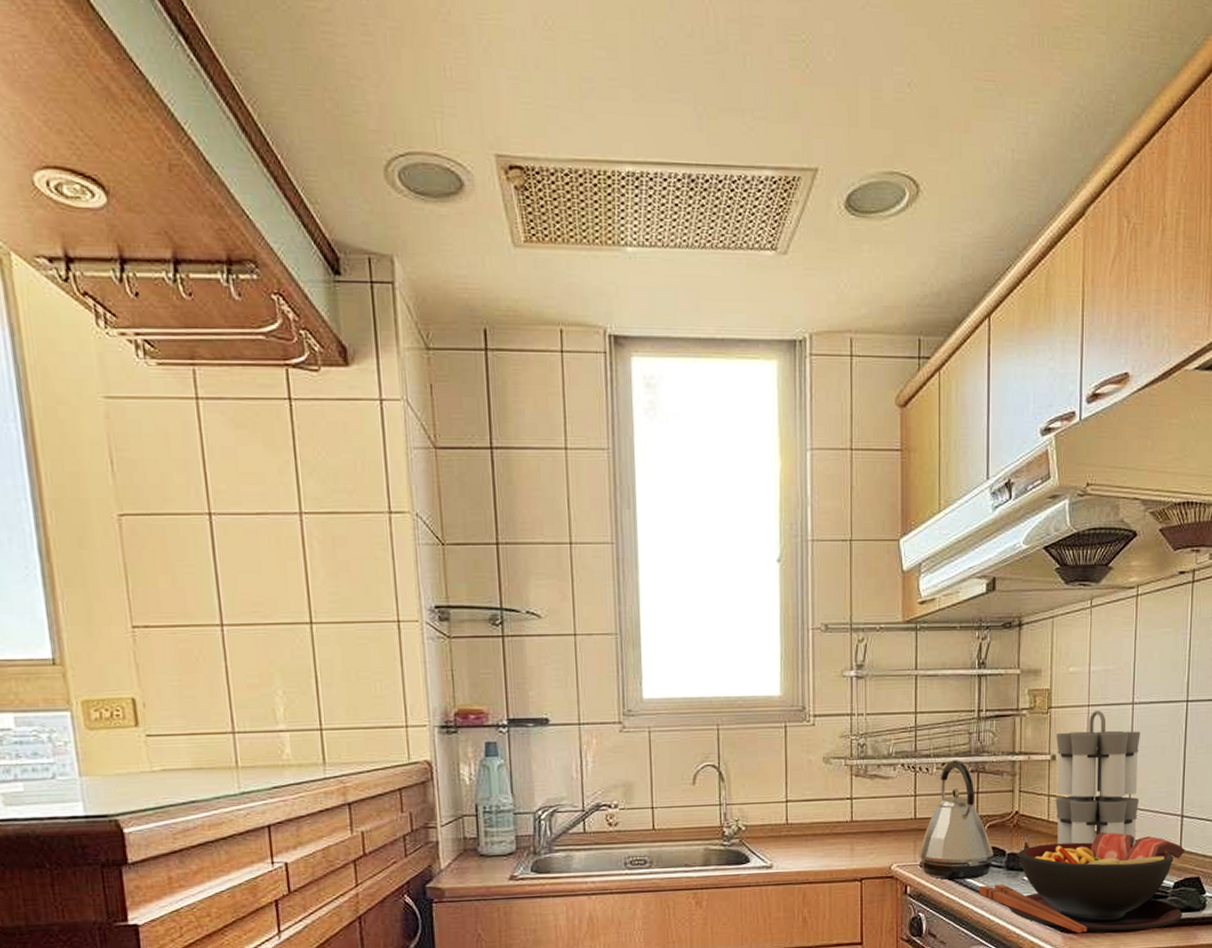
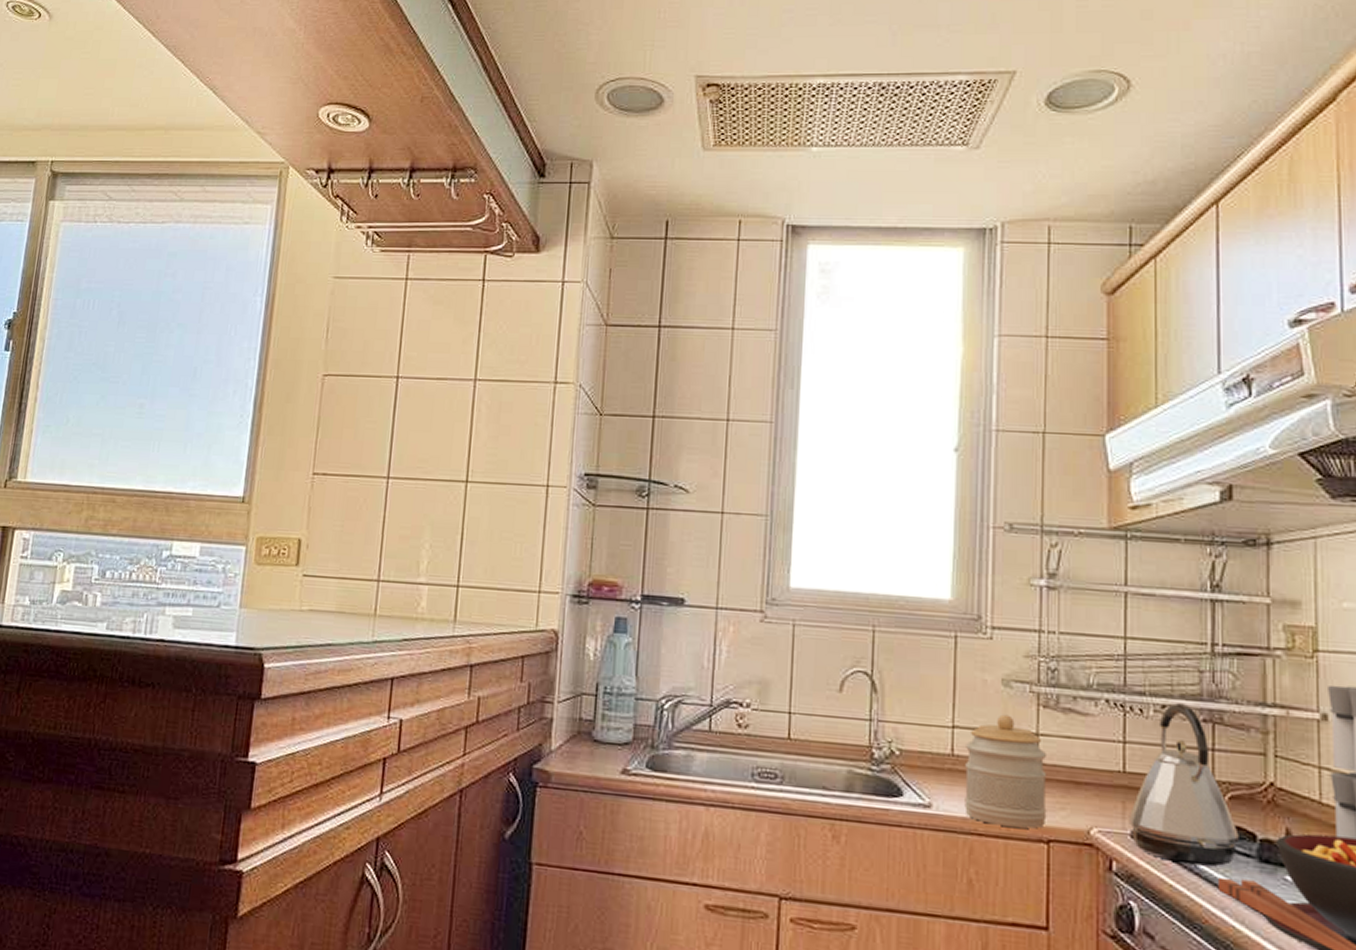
jar: none [797,786,860,874] -> present [964,714,1048,829]

